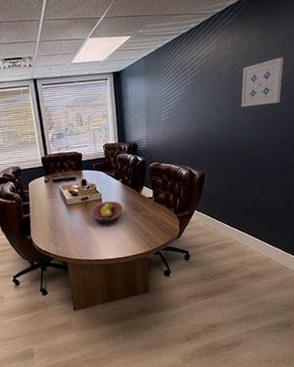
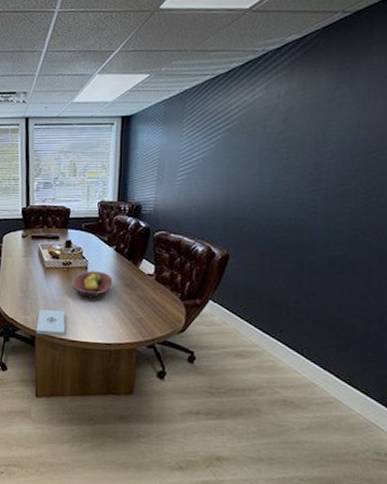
notepad: none [66,238,90,260] -> present [36,309,65,336]
wall art: present [241,57,284,108] -> none [292,112,366,174]

